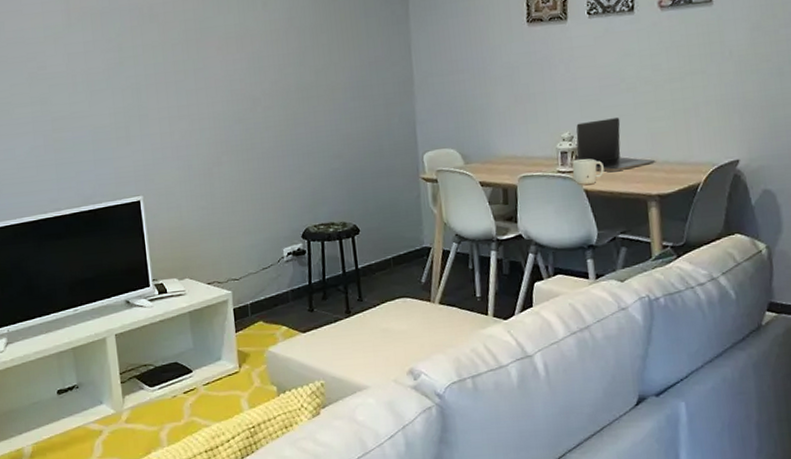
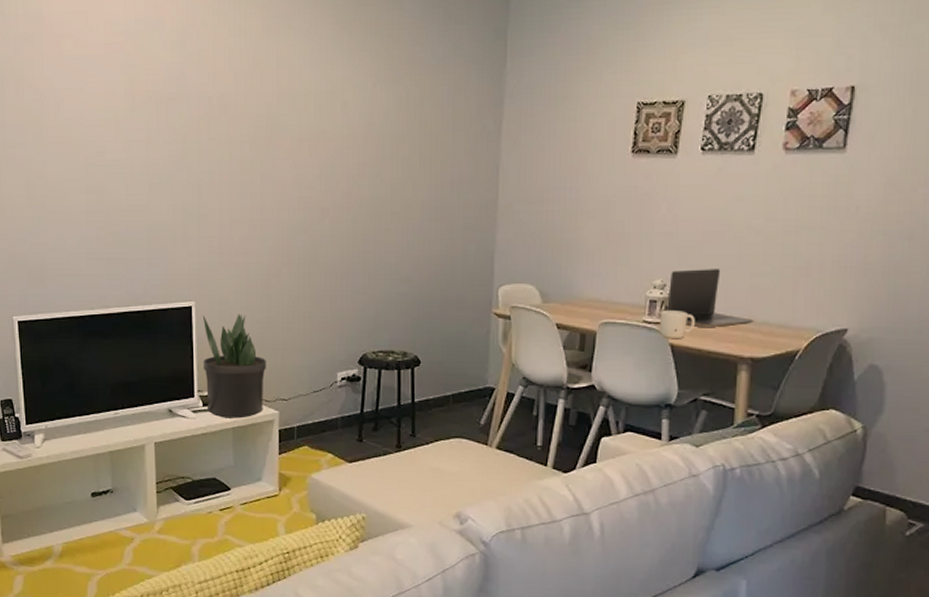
planter: none [152,203,217,304] -> present [203,314,267,419]

